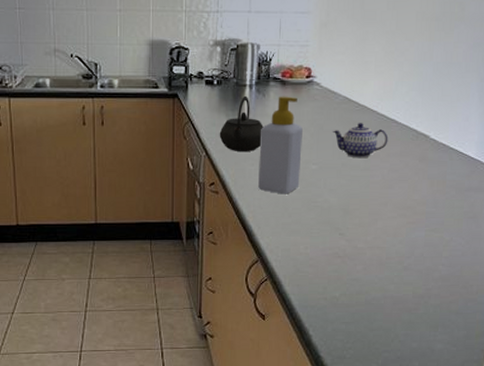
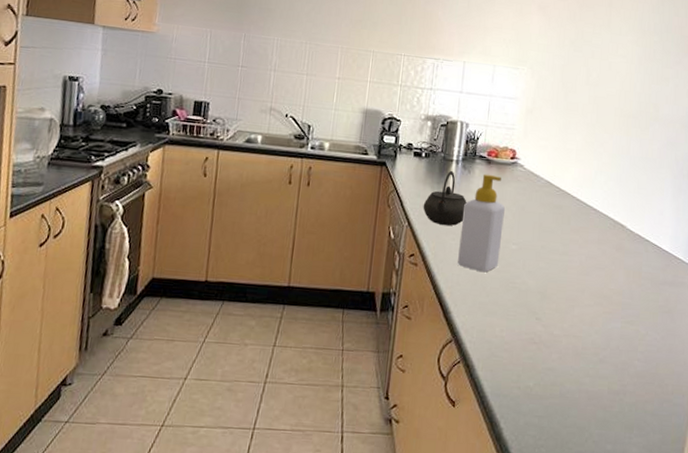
teapot: present [333,123,388,159] -> none [534,207,587,243]

